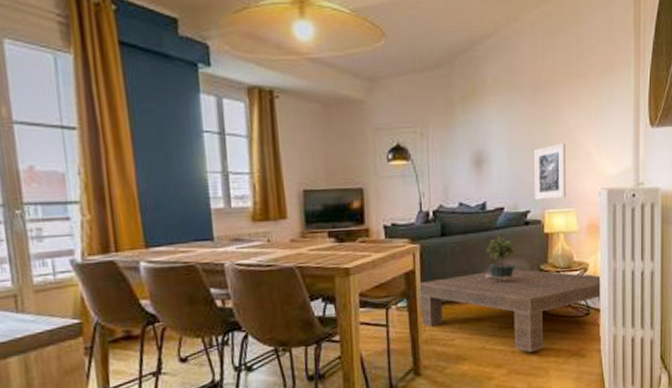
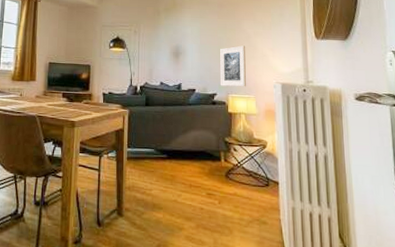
coffee table: present [420,268,600,352] -> none [127,137,278,211]
potted plant: present [477,236,521,284] -> none [173,111,209,150]

